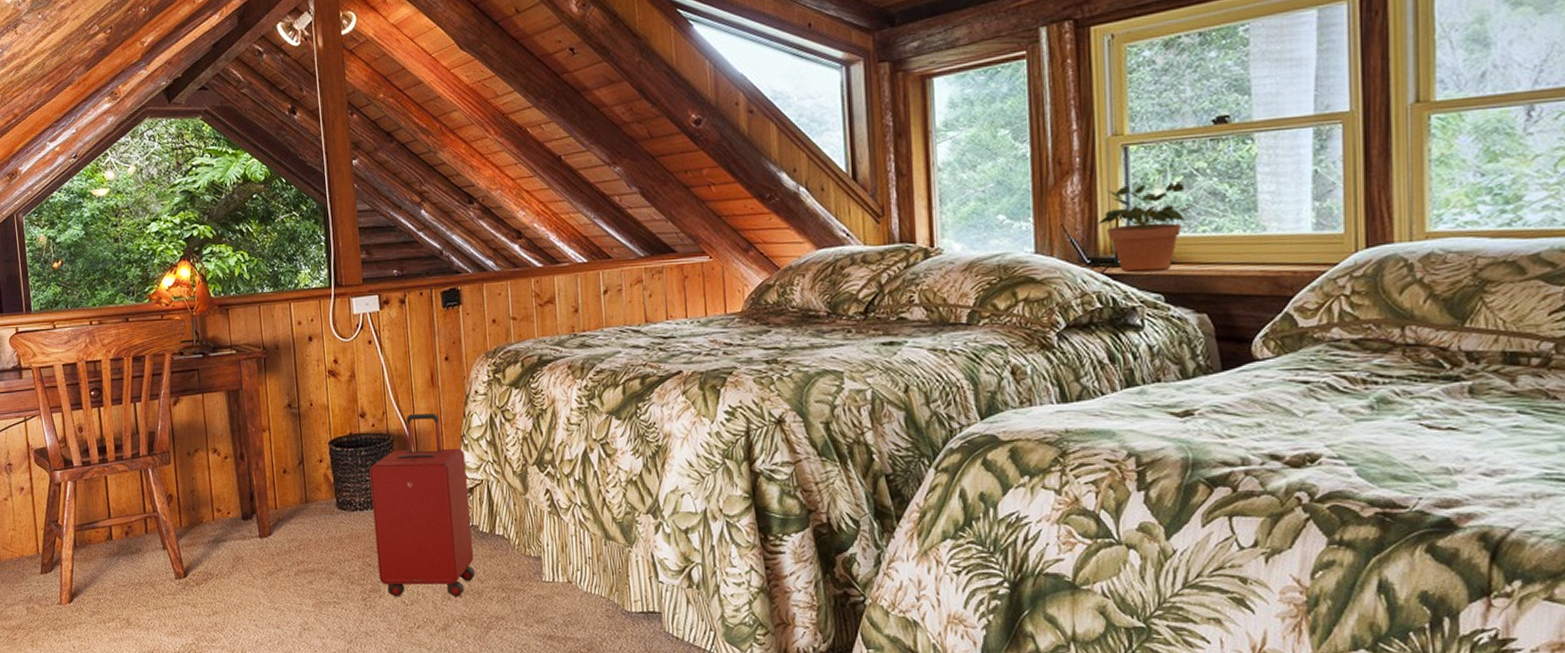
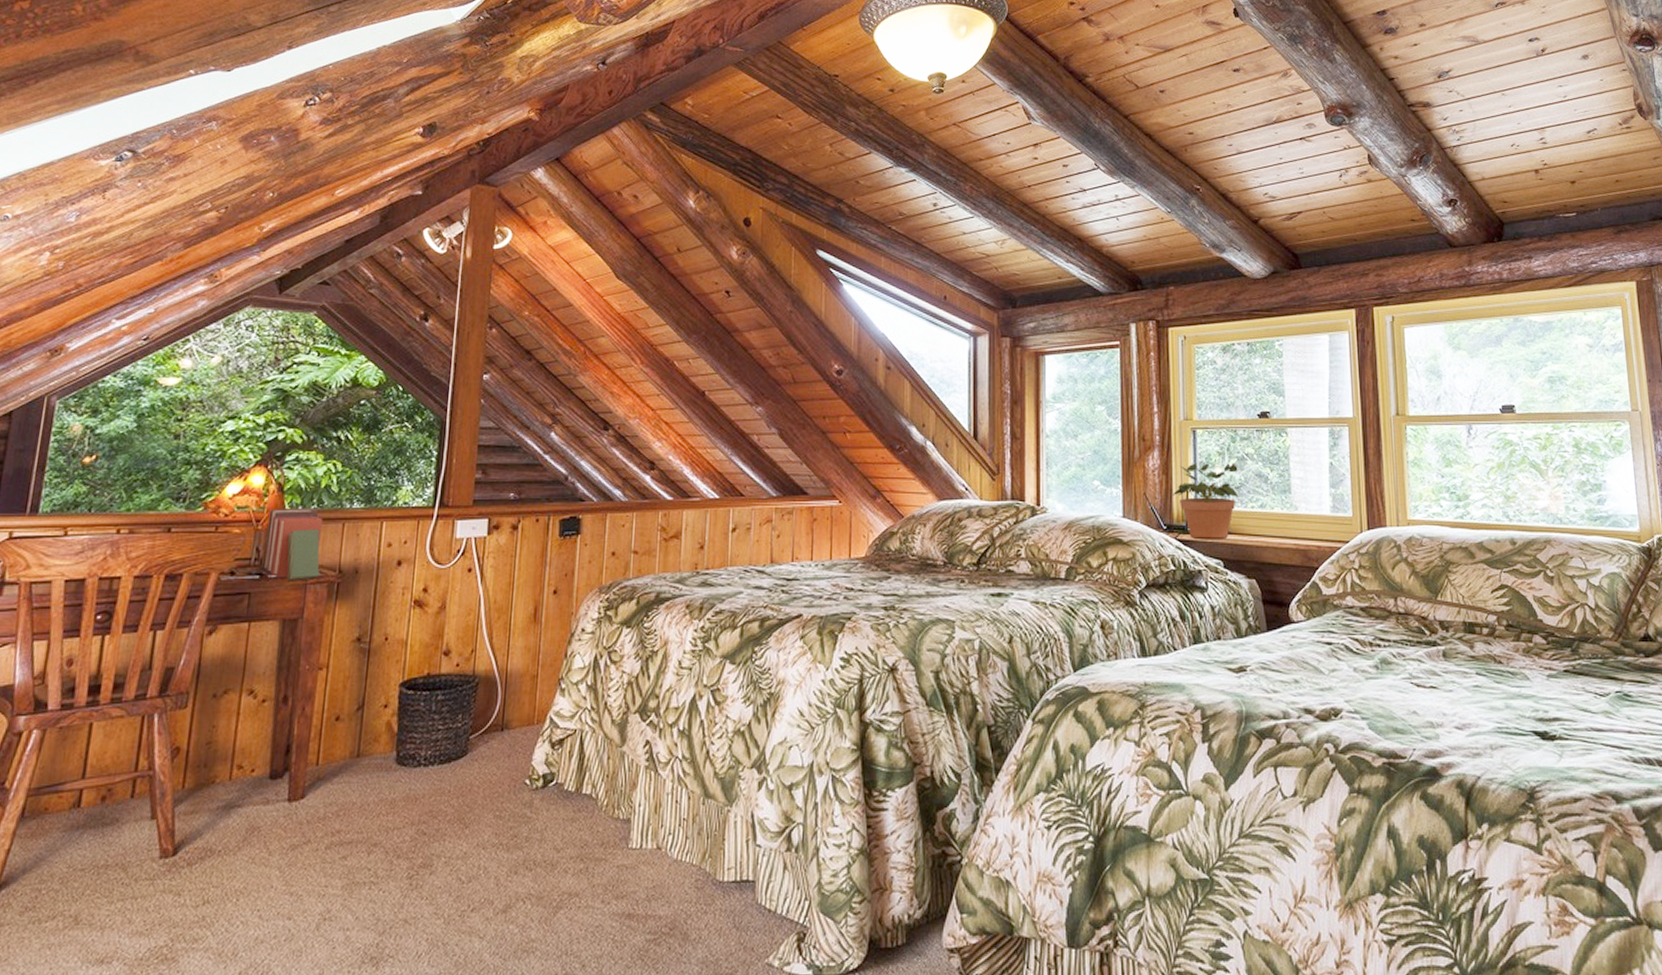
books: none [199,294,248,359] -> present [261,507,323,582]
suitcase: present [369,412,476,597] -> none [433,652,560,873]

